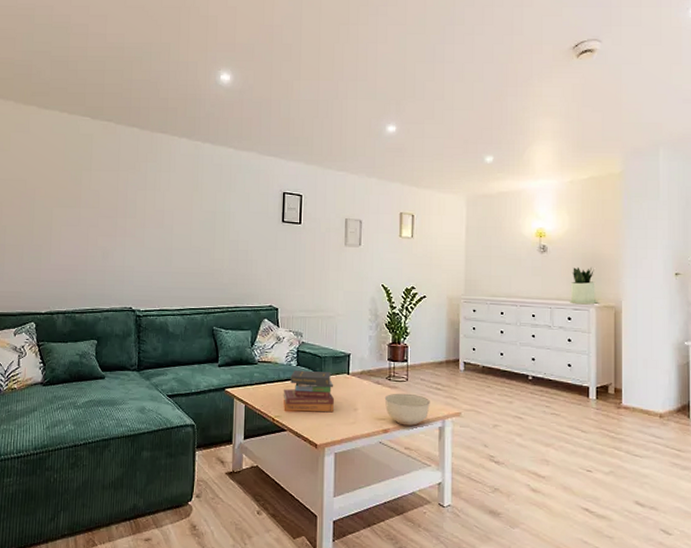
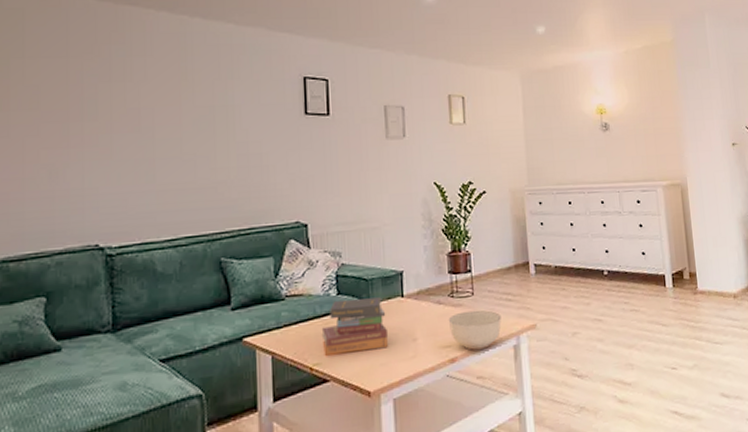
planter: present [569,267,599,305] -> none [635,143,666,186]

